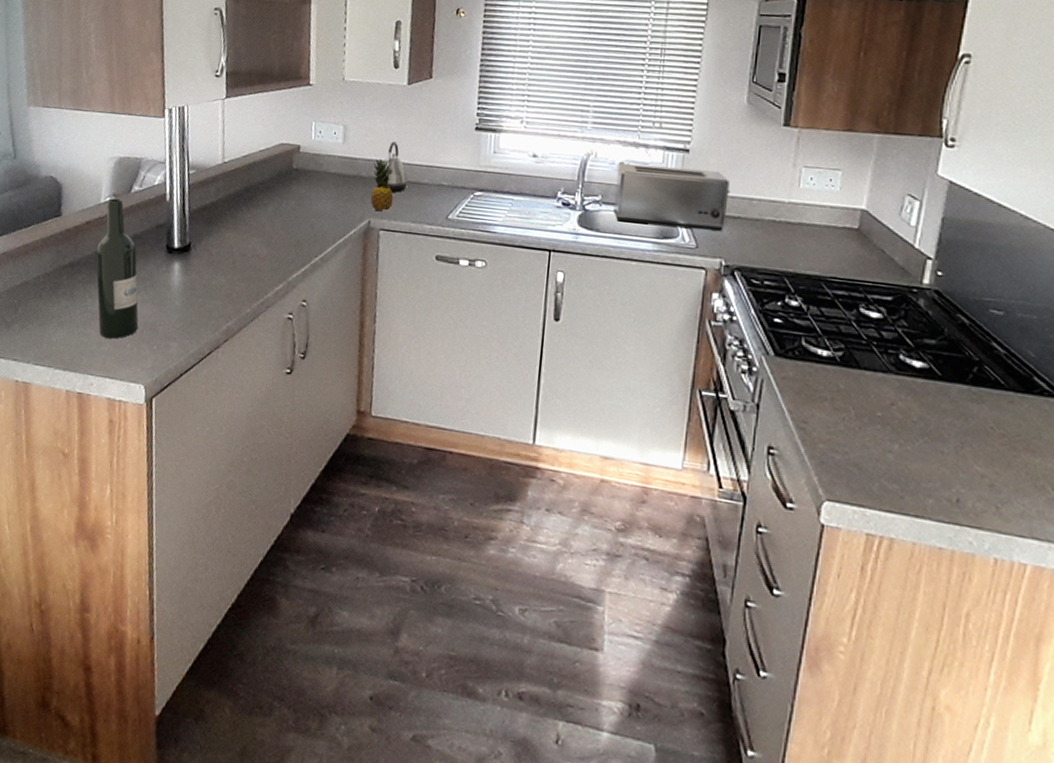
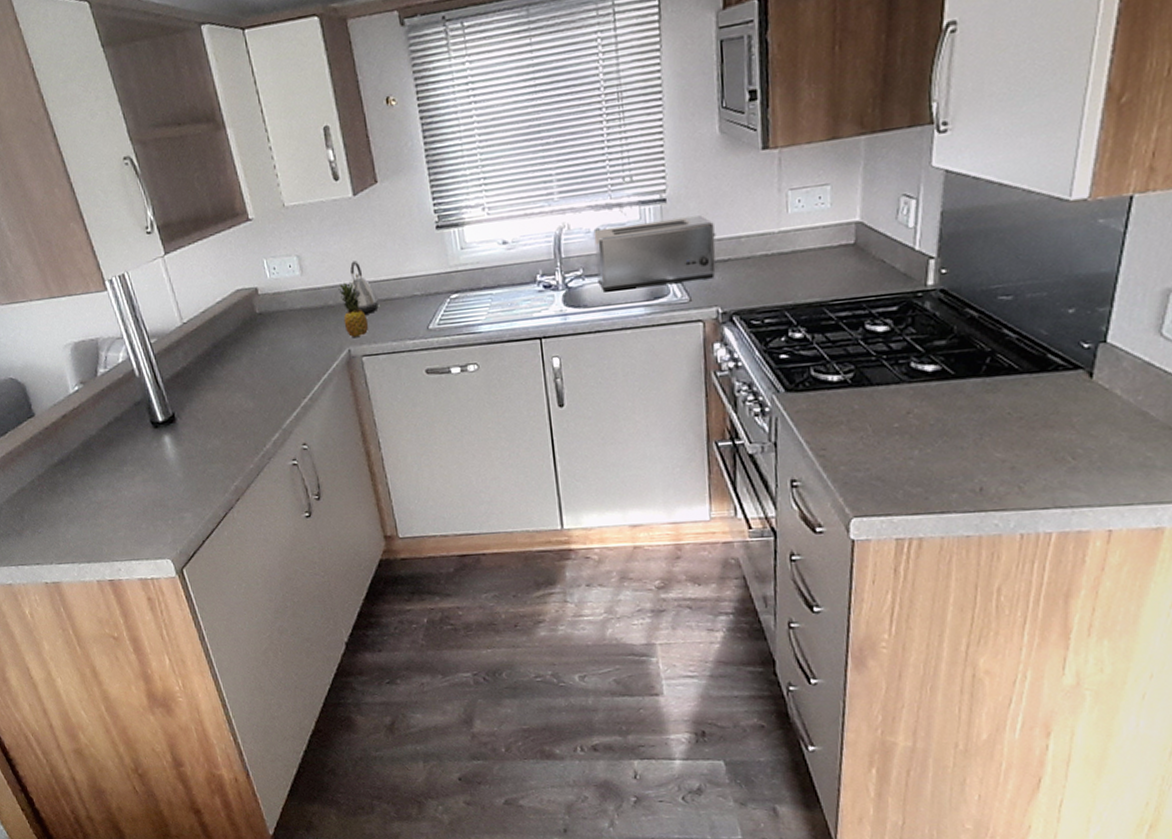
wine bottle: present [95,198,139,339] -> none [76,385,148,524]

